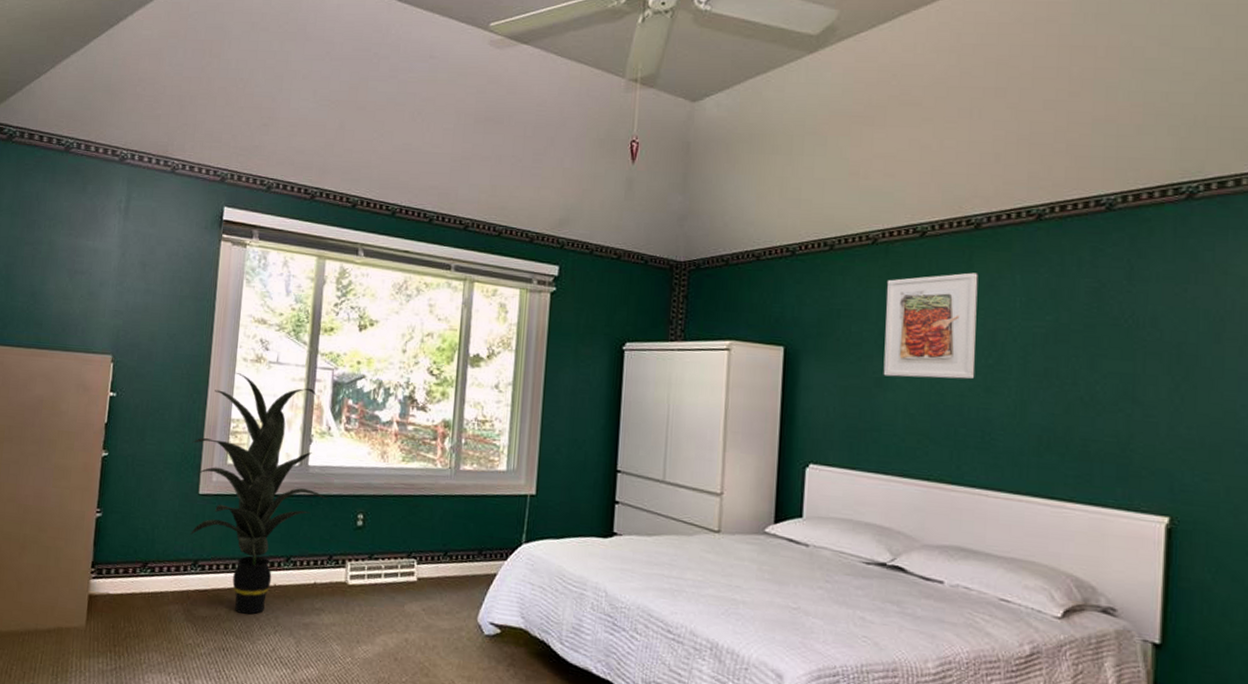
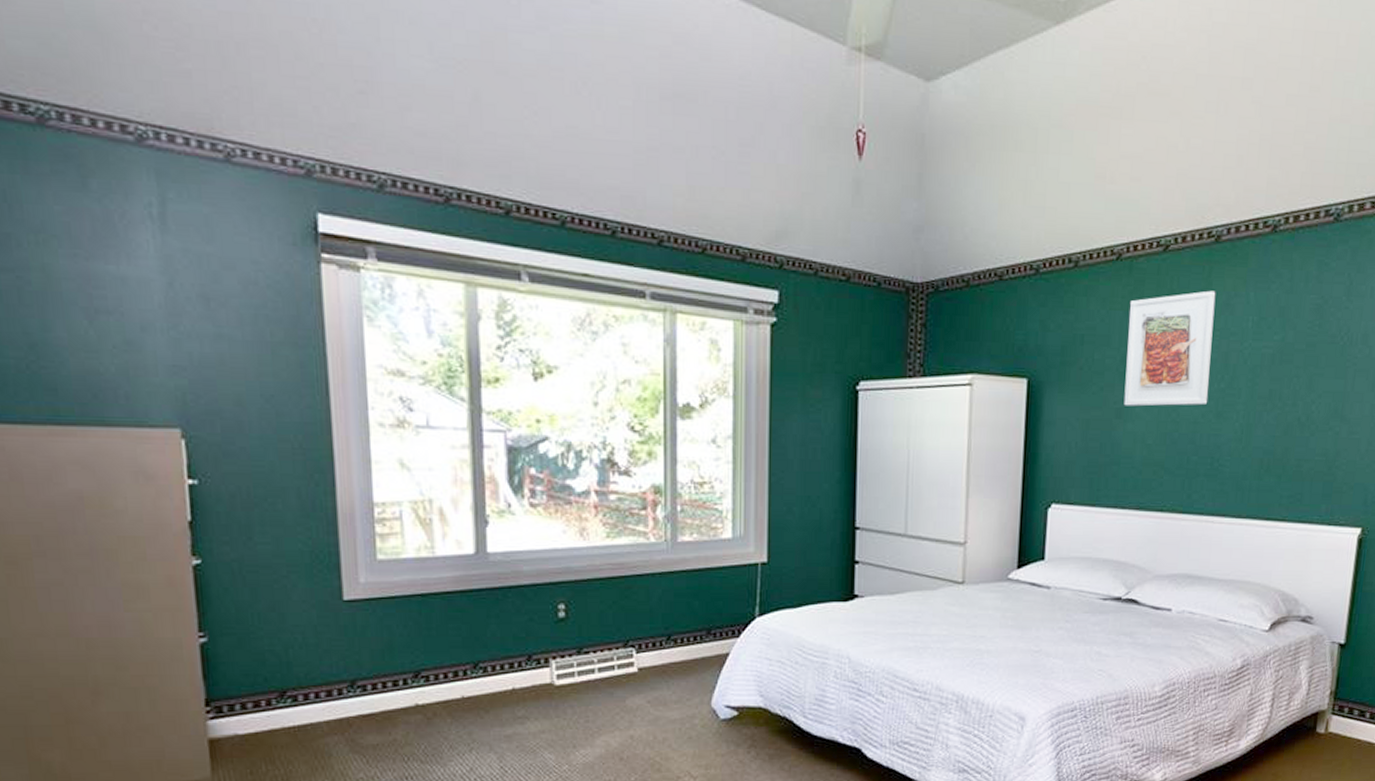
indoor plant: present [191,373,328,615] -> none [323,443,518,735]

